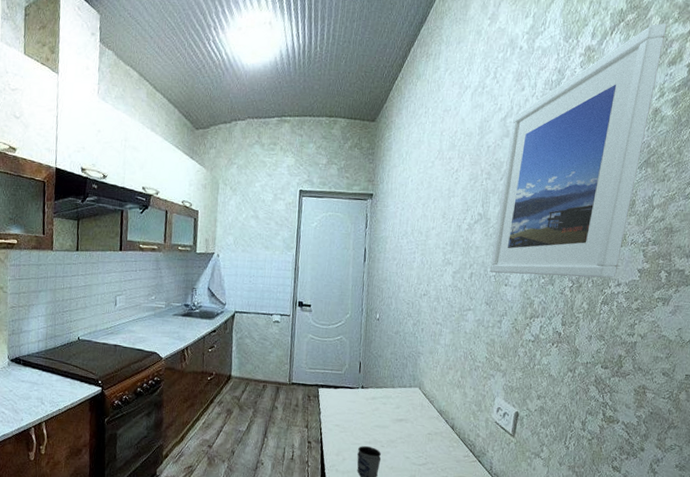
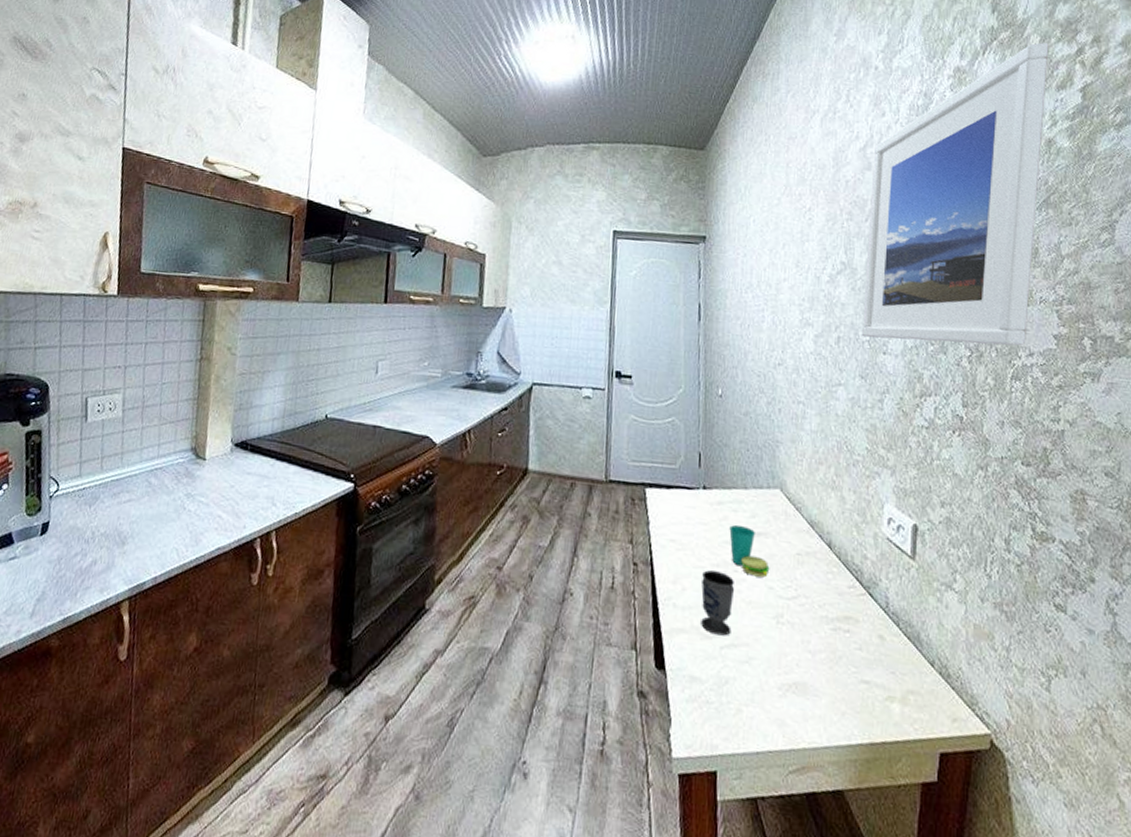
cup: none [379,413,408,451] -> present [729,524,770,578]

